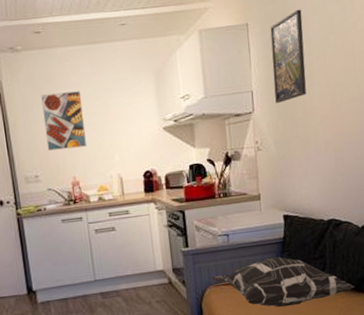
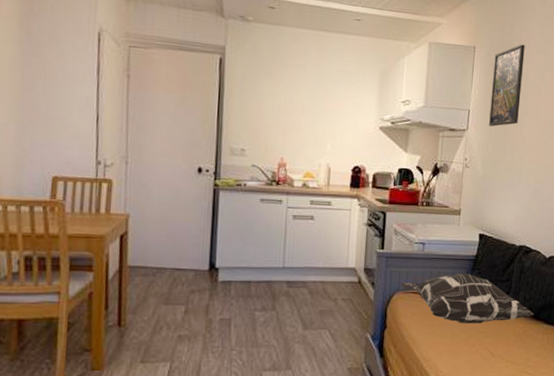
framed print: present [41,91,86,151] -> none [260,68,305,130]

